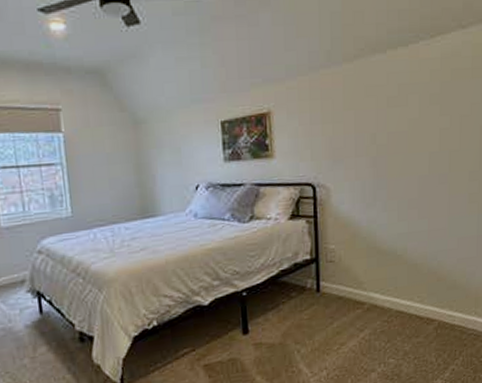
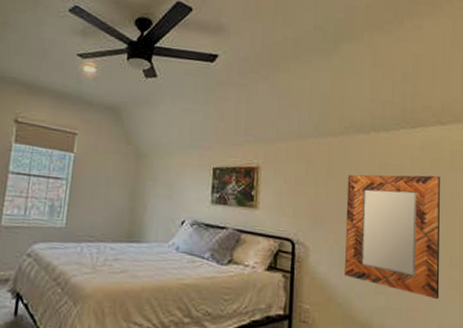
home mirror: none [365,87,461,216] -> present [345,174,440,300]

